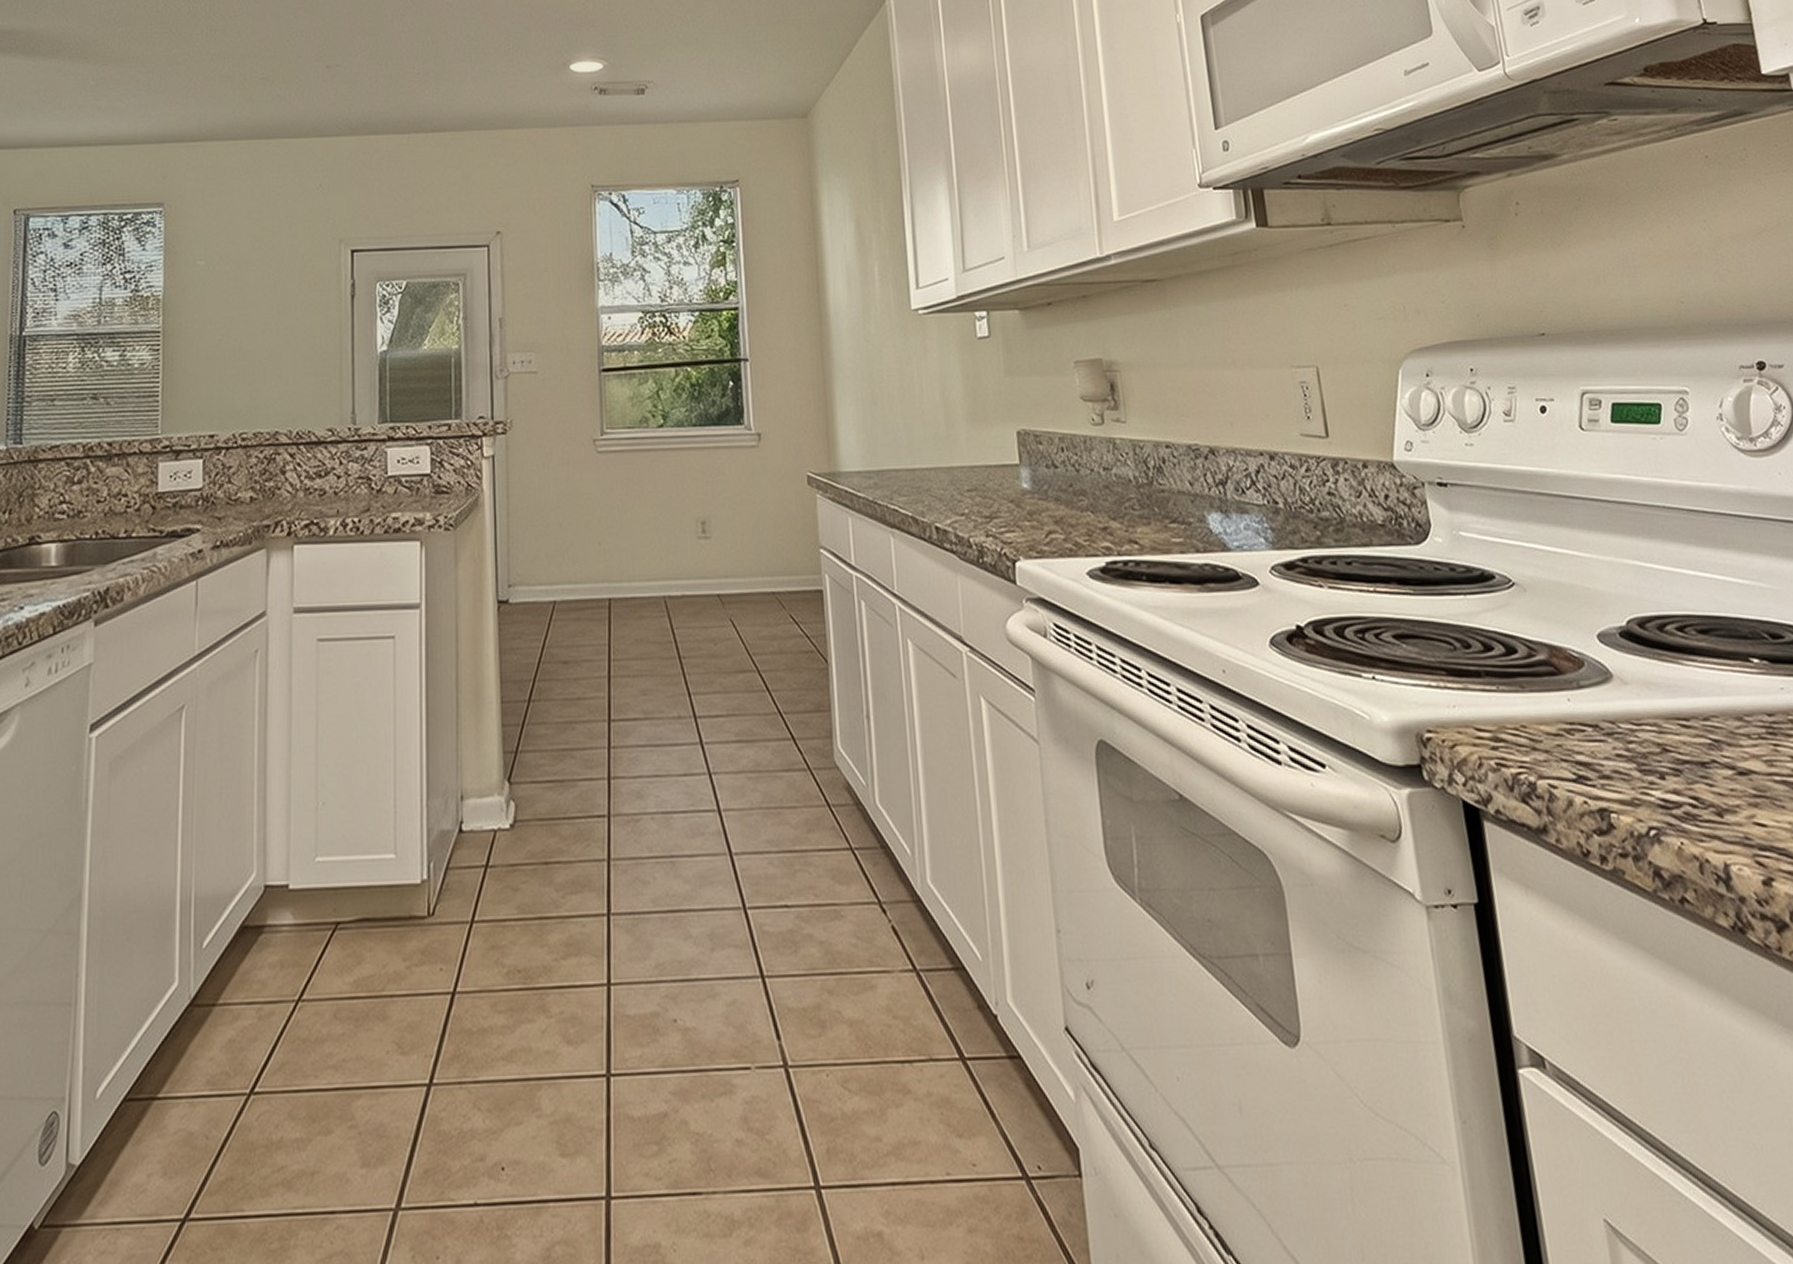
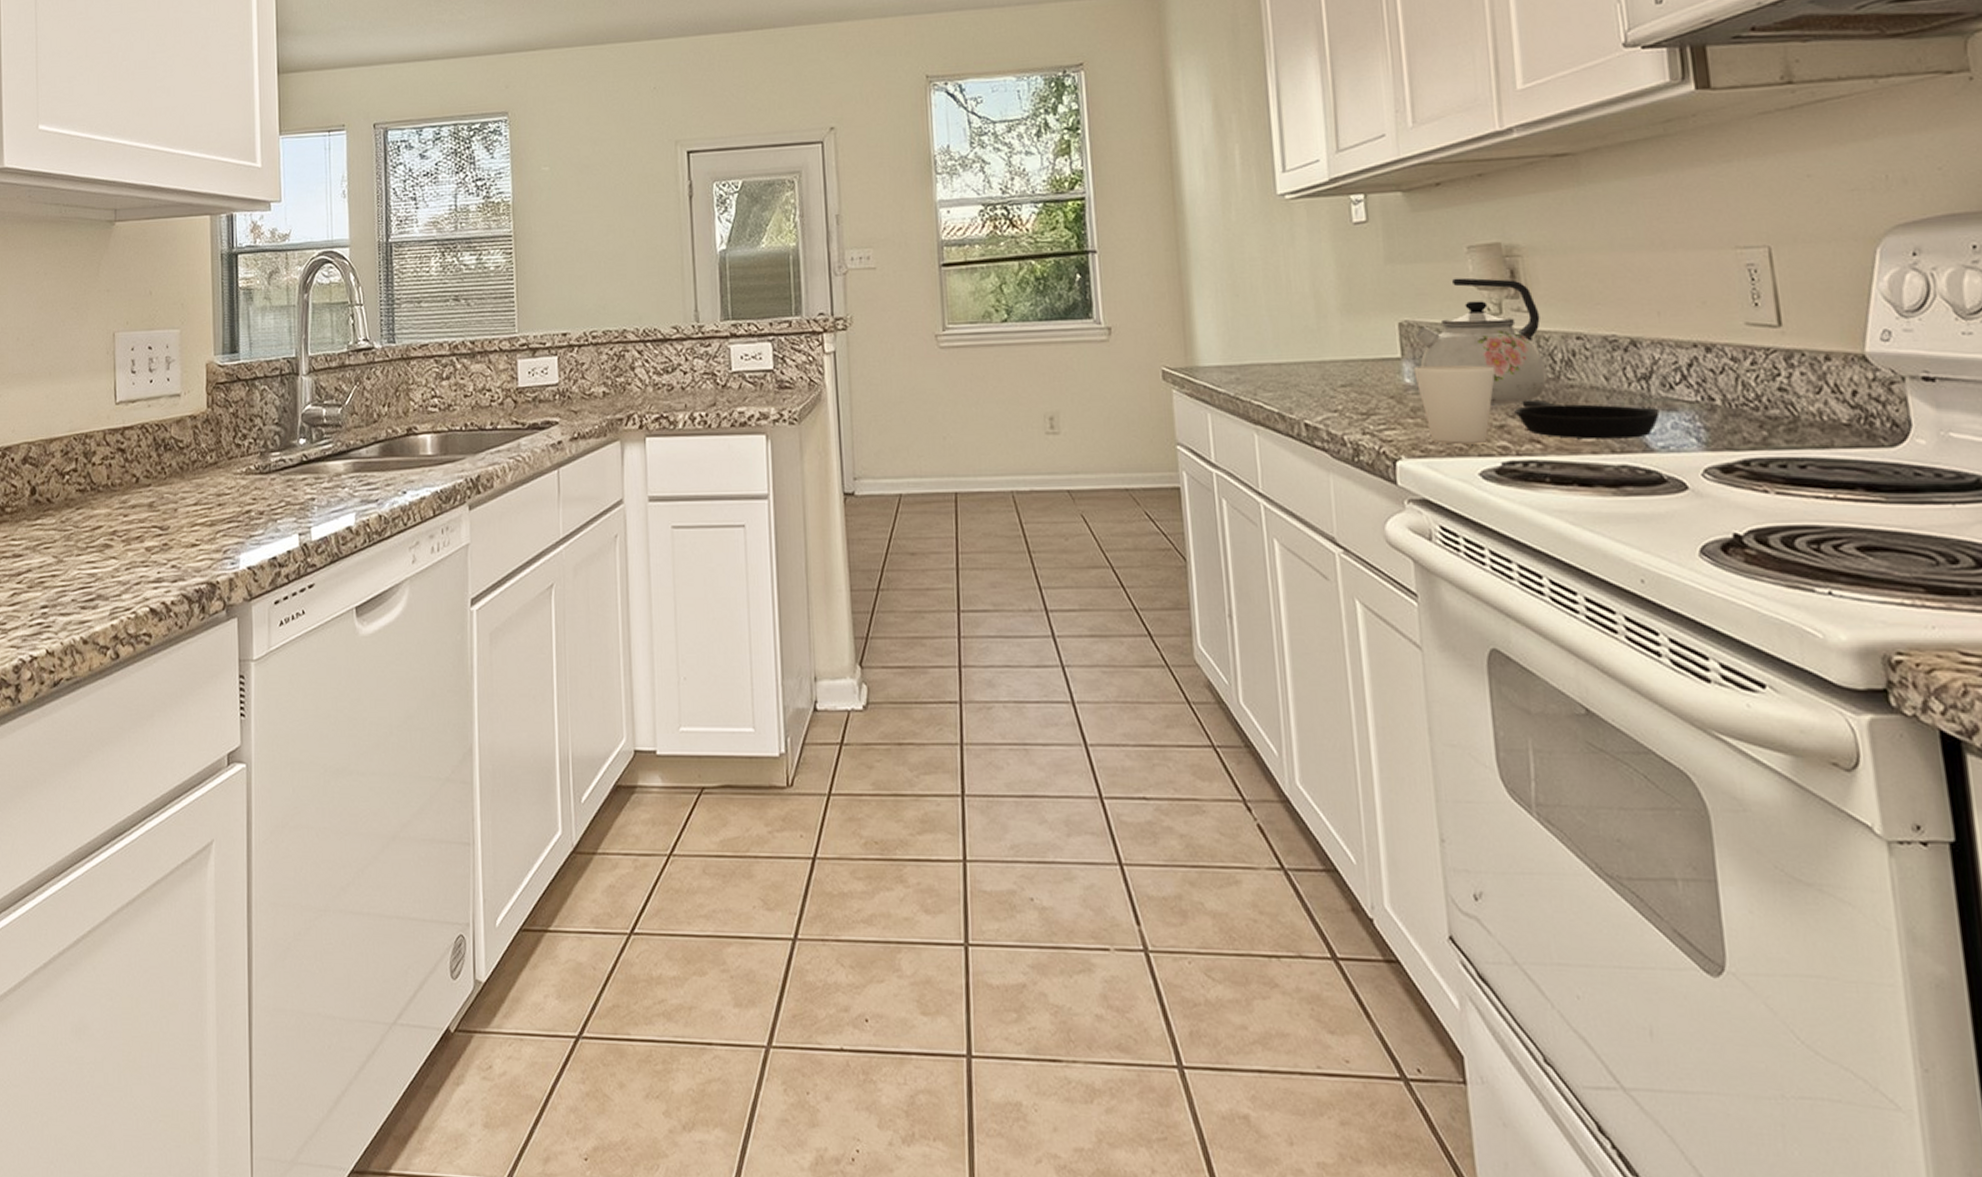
kettle: none [1030,390,1143,509] -> present [1414,277,1548,406]
cup: none [1030,470,1099,546] -> present [1414,364,1496,445]
frying pan: none [1115,503,1235,540] -> present [1514,399,1660,440]

